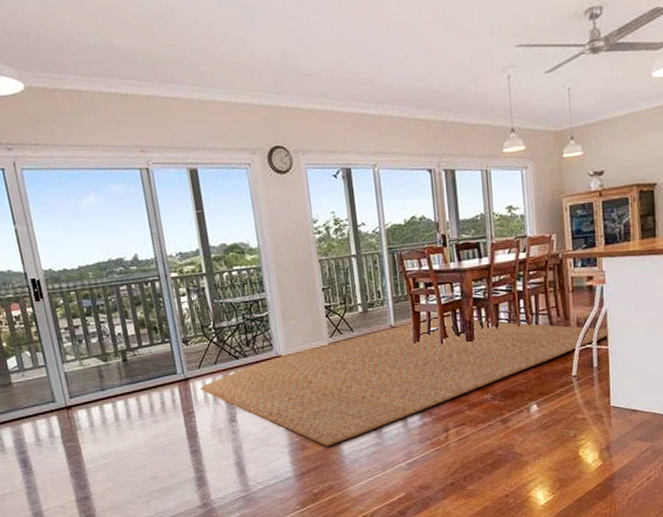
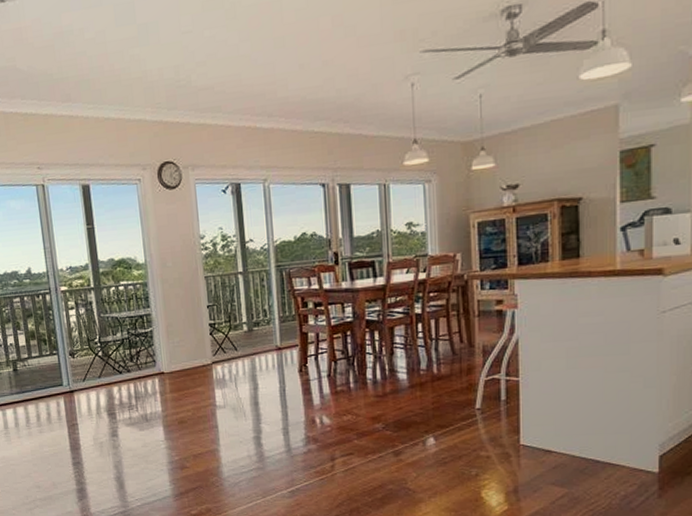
rug: present [199,318,609,447] -> none [84,339,521,468]

